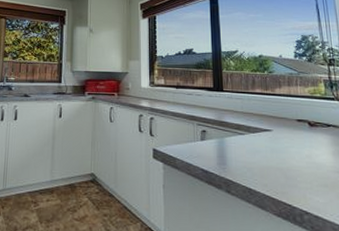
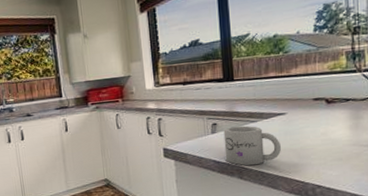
mug: none [212,136,268,180] -> present [223,125,281,166]

